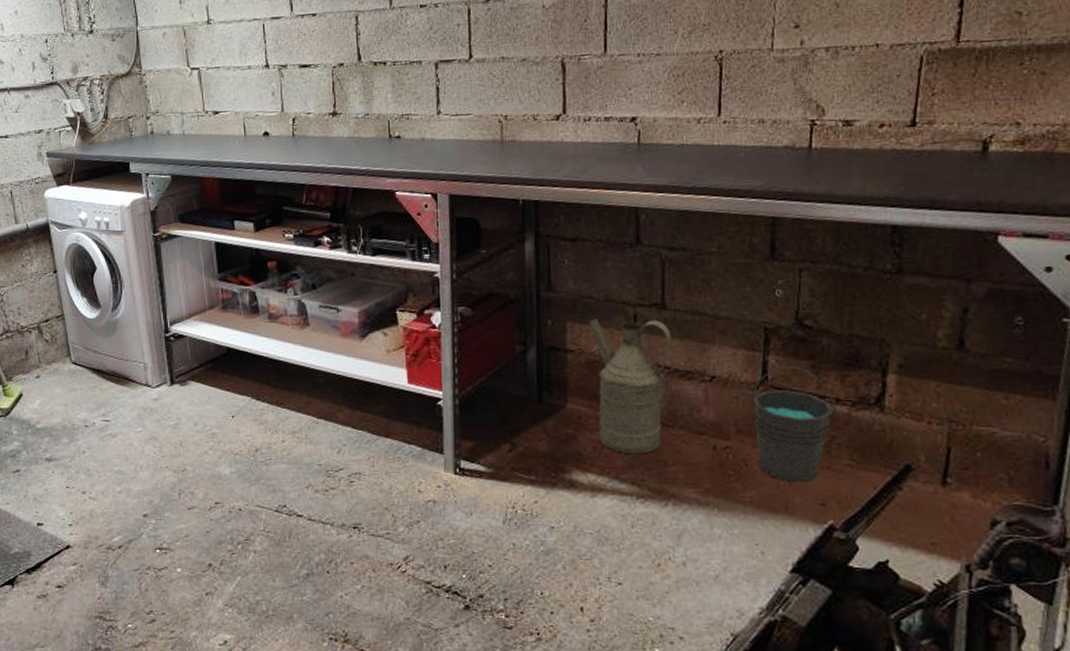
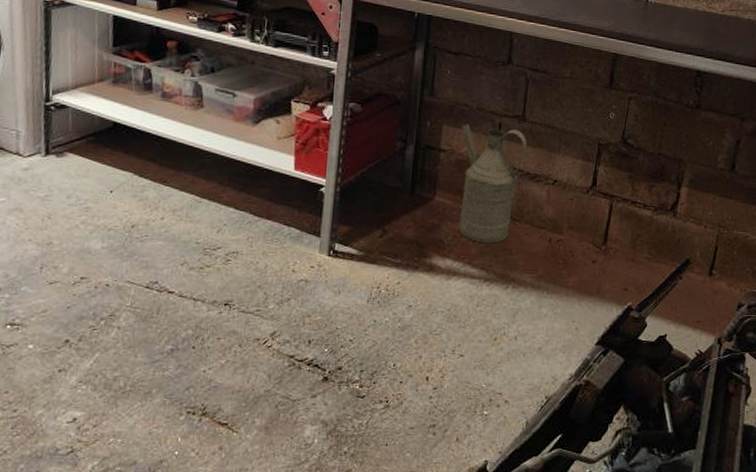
bucket: present [750,365,837,482] -> none [581,175,643,271]

